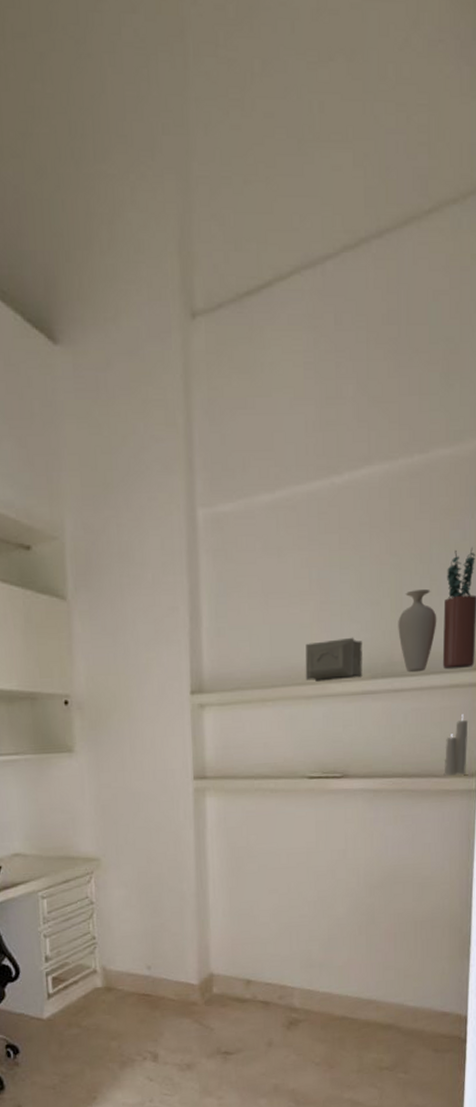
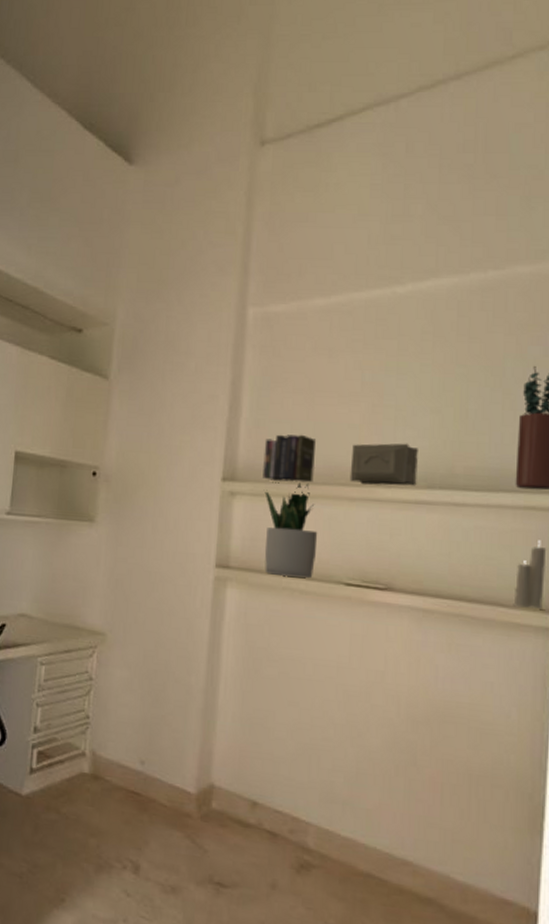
books: none [226,638,274,688] -> present [263,434,317,483]
planter: none [230,686,282,779] -> present [263,482,318,579]
vase: present [398,590,437,673] -> none [461,402,510,488]

